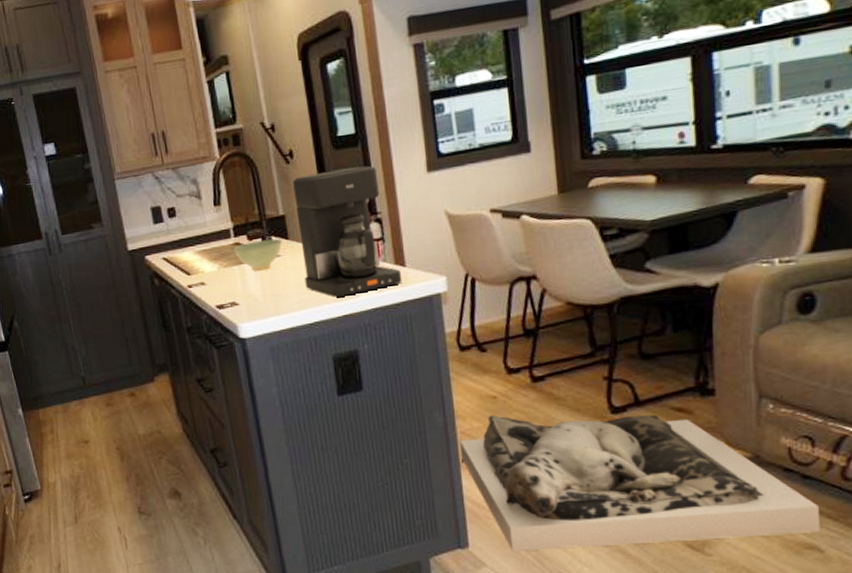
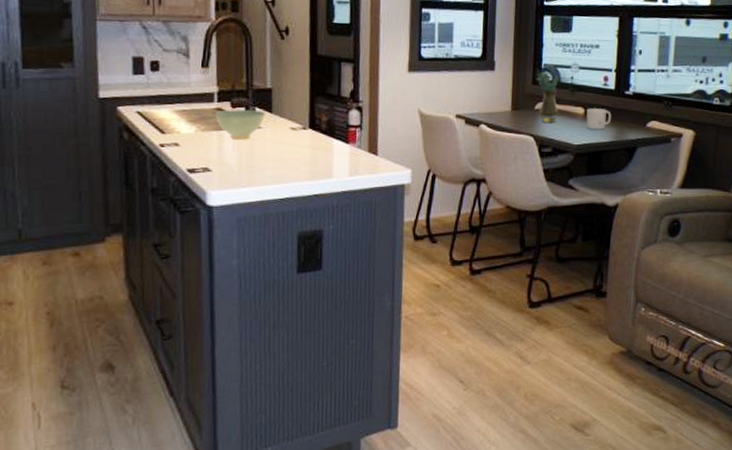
coffee maker: present [293,165,402,297] -> none [282,53,373,176]
dog bed: present [460,415,820,552] -> none [402,302,666,432]
vase: none [584,140,621,202] -> present [536,68,559,124]
mug: none [659,171,696,199] -> present [586,108,612,130]

